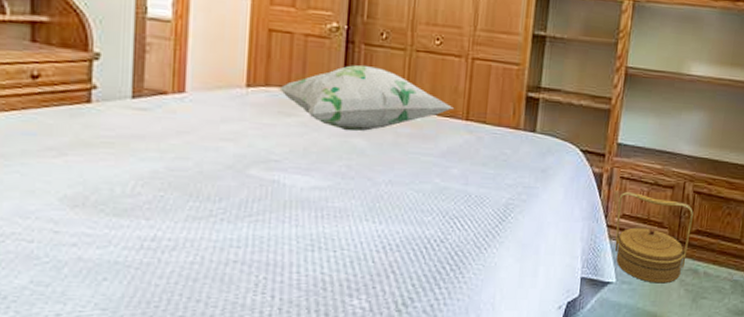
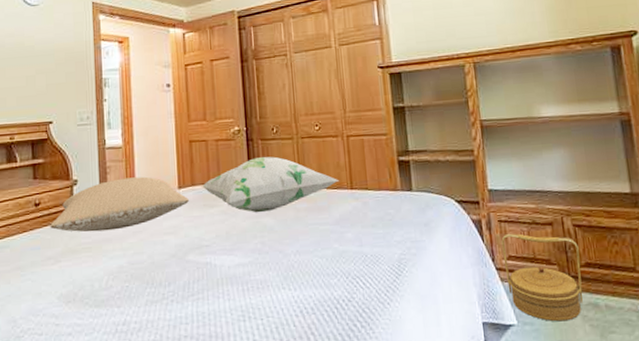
pillow: none [54,61,259,126] -> present [50,176,189,232]

